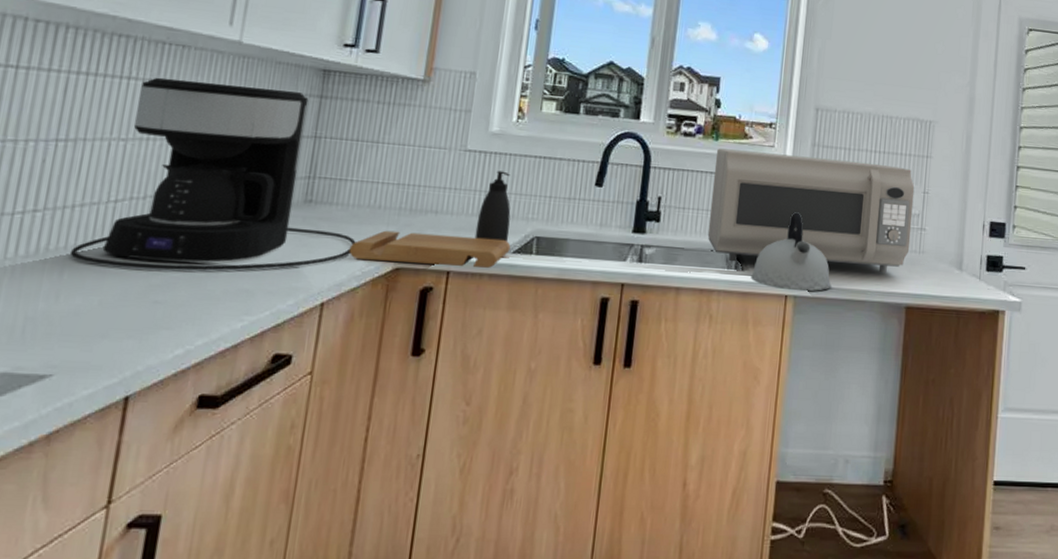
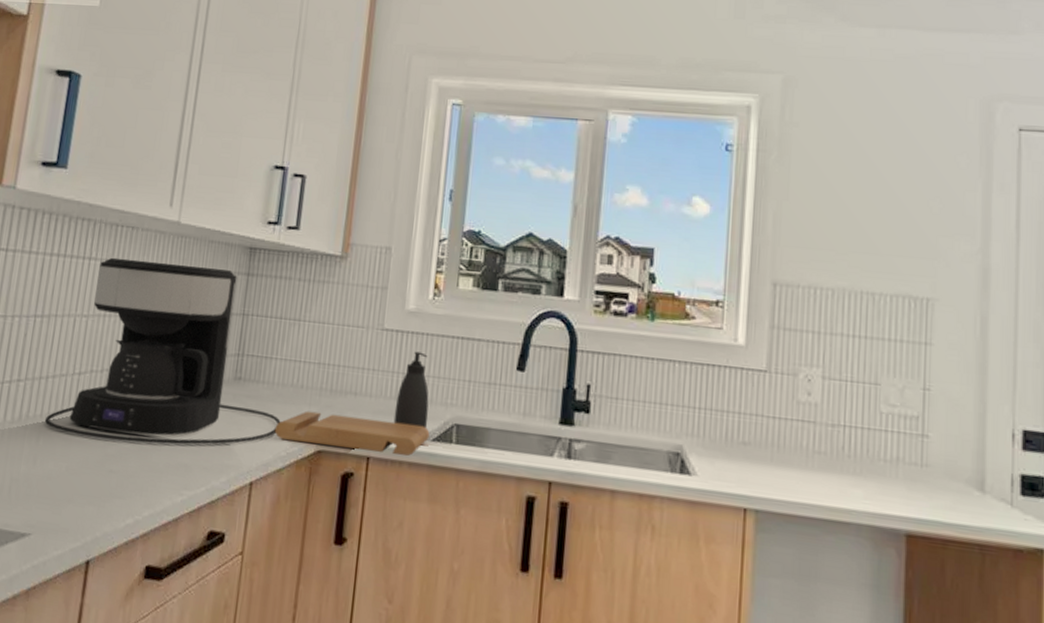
microwave: present [707,148,915,274] -> none [645,330,910,490]
kettle: present [751,211,832,292] -> none [700,406,803,507]

